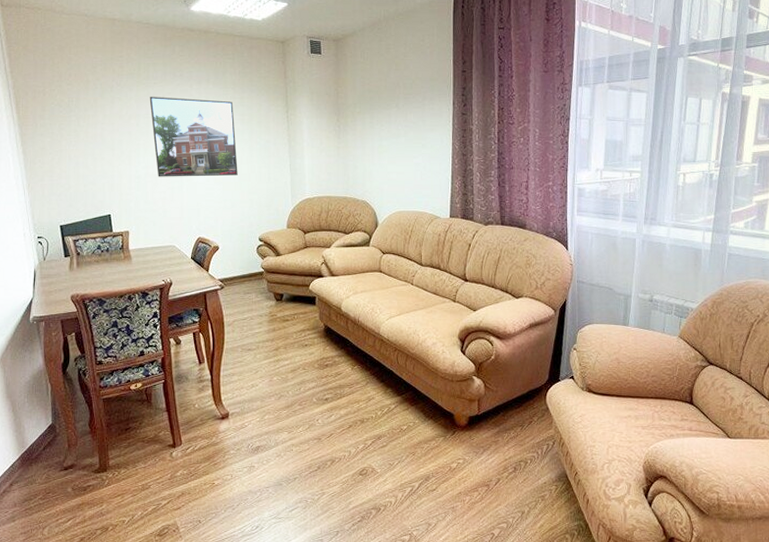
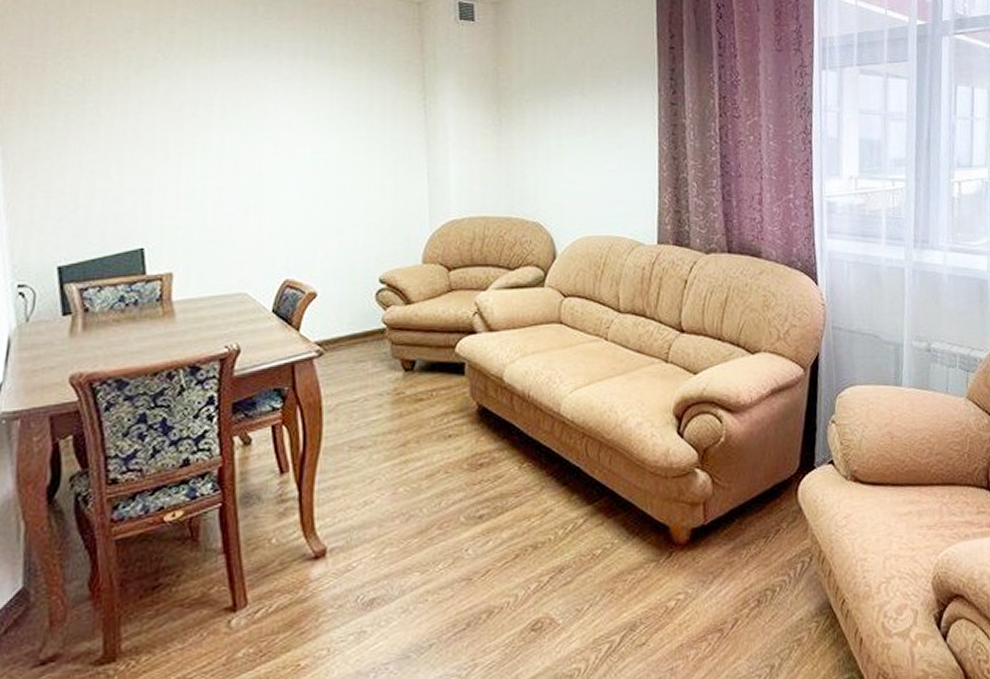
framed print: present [149,97,238,177] -> none [214,75,349,192]

